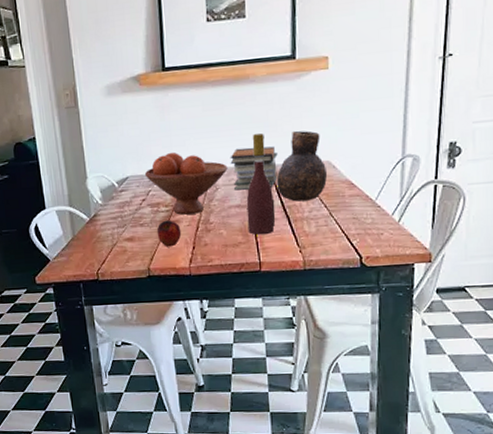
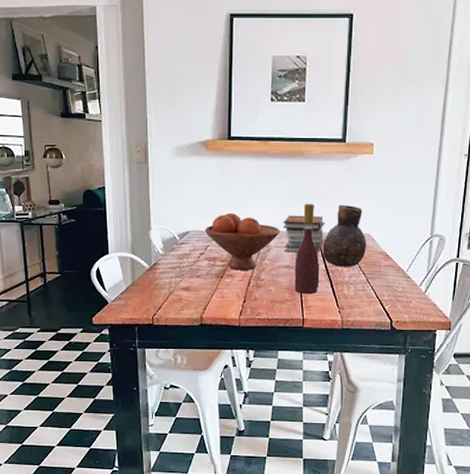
apple: present [156,220,182,247] -> none [211,274,234,299]

